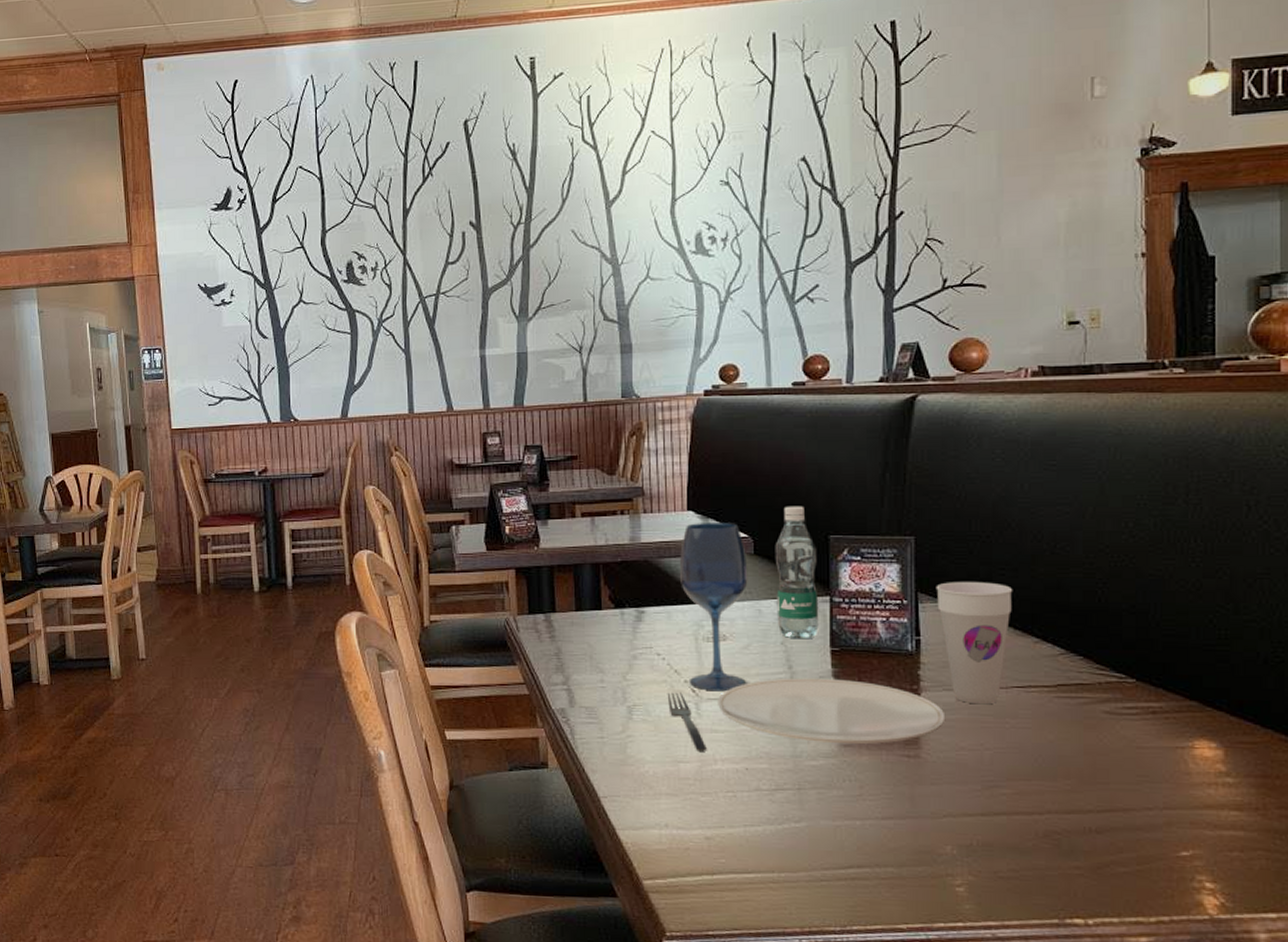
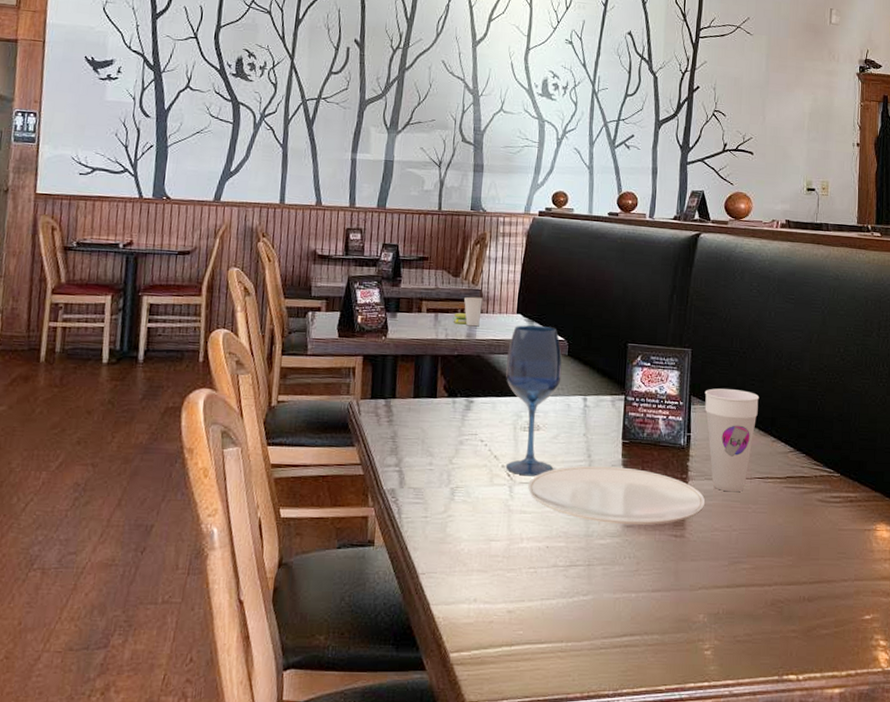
cup: none [612,495,645,529] -> present [453,296,483,327]
fork: present [667,692,707,751] -> none [486,475,516,531]
bottle: present [775,506,819,639] -> none [582,316,618,432]

